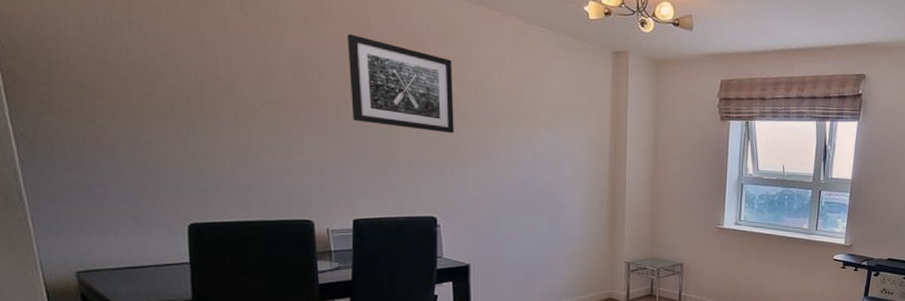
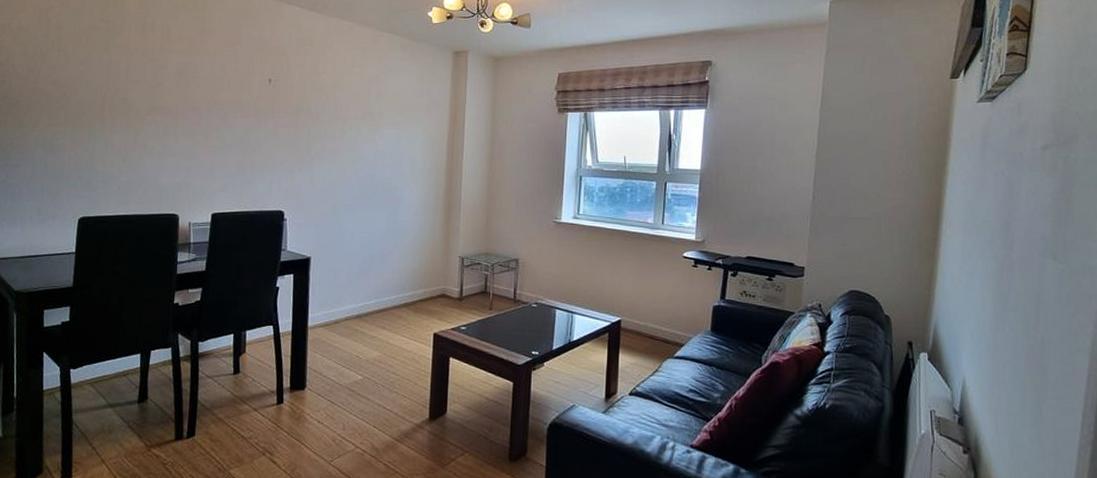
wall art: present [347,34,454,134] -> none [220,49,308,133]

